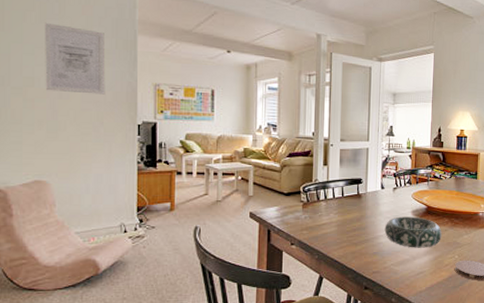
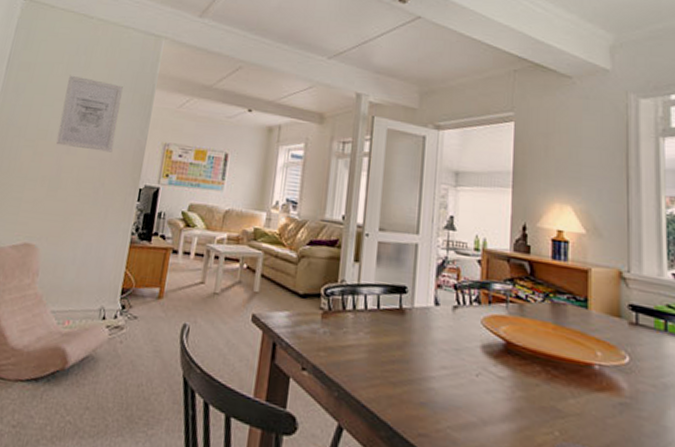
decorative bowl: present [384,216,442,248] -> none [438,351,530,410]

